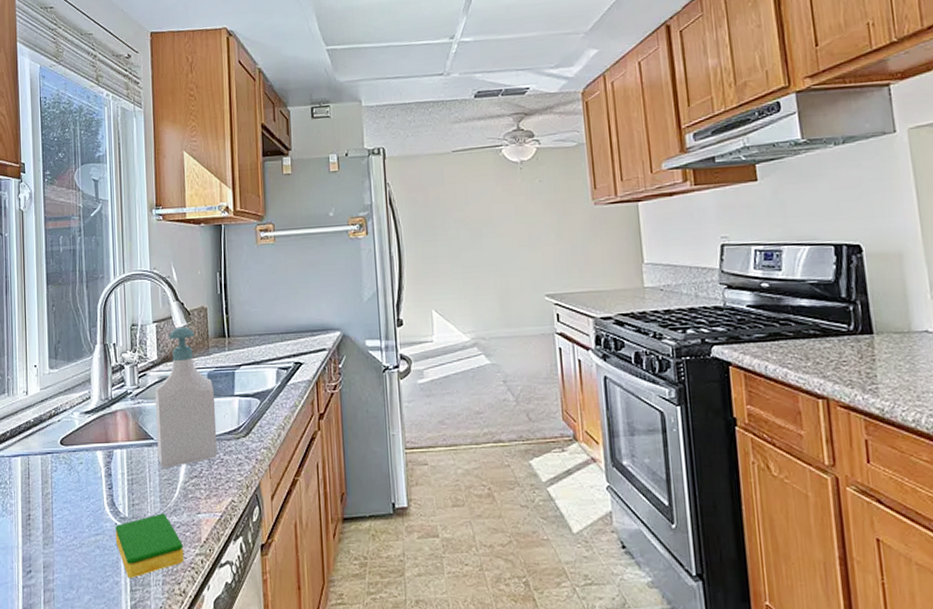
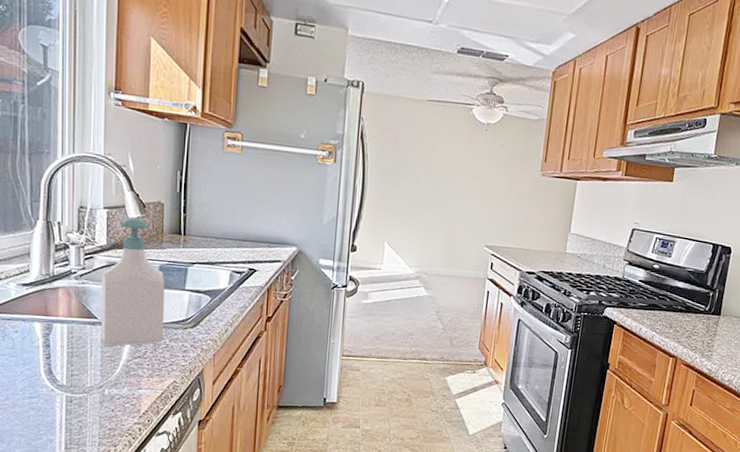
dish sponge: present [115,513,185,578] -> none [51,385,122,438]

